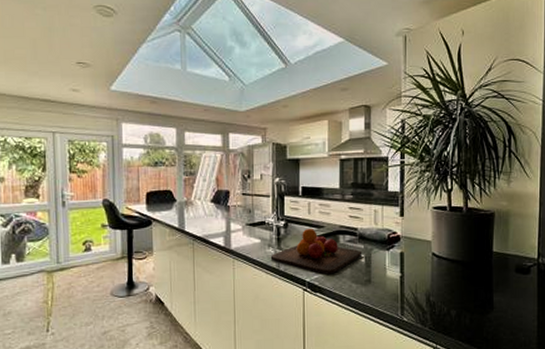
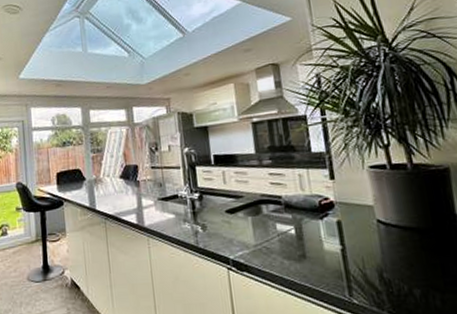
chopping board: present [270,228,363,275] -> none [187,198,292,251]

